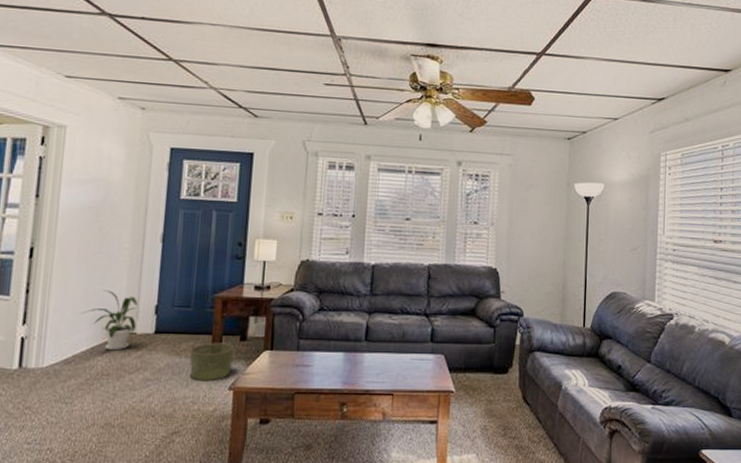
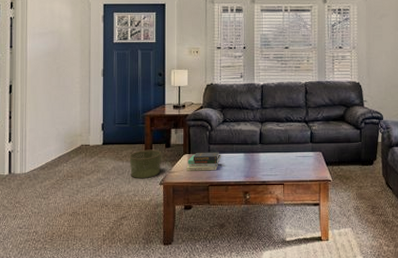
house plant: present [80,290,138,351] -> none [48,114,89,159]
books: none [266,348,314,374] -> present [186,152,221,171]

